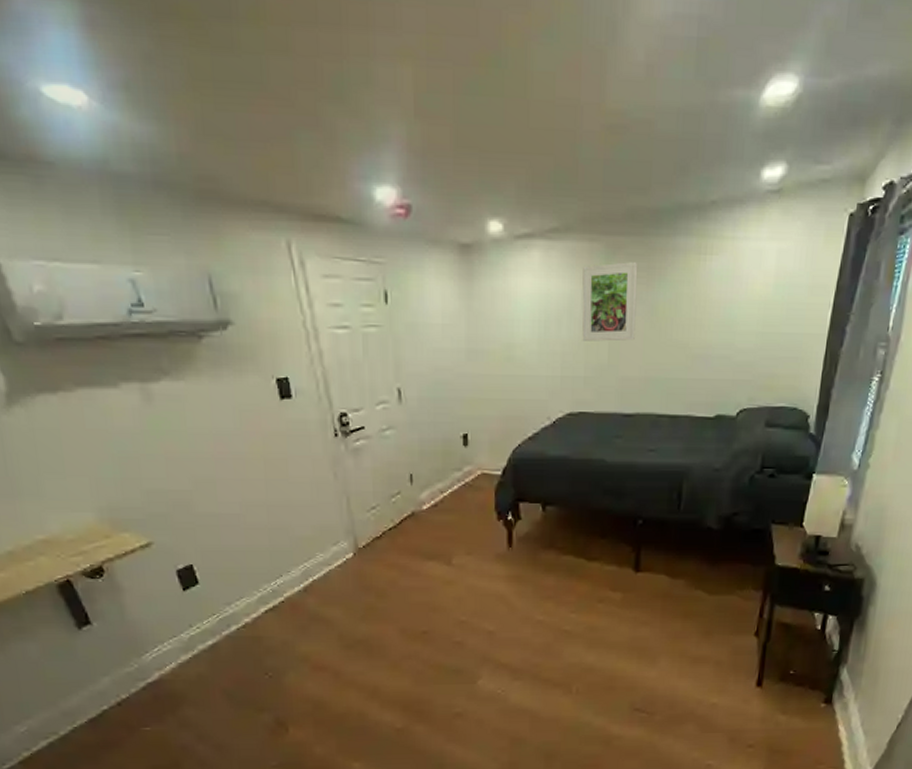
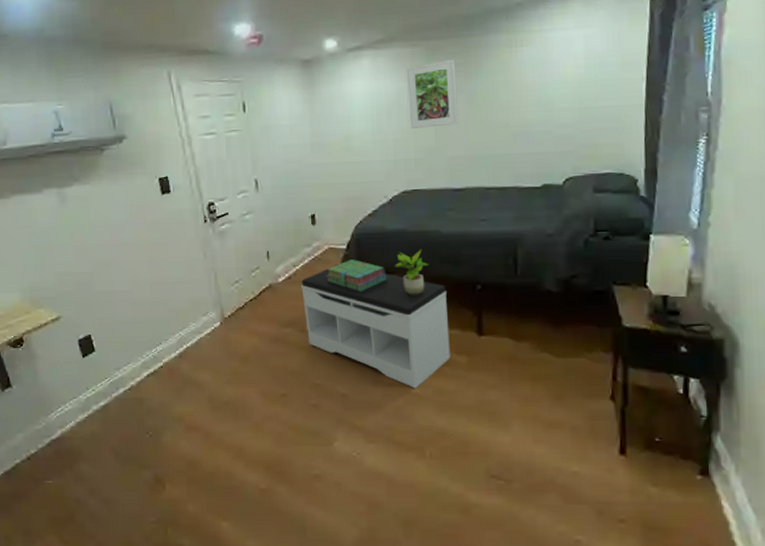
bench: none [449,492,606,626] -> present [301,264,450,389]
stack of books: none [477,488,546,523] -> present [326,260,388,291]
potted plant: none [554,480,589,528] -> present [395,250,428,295]

